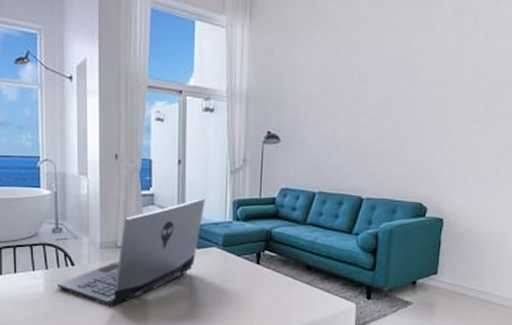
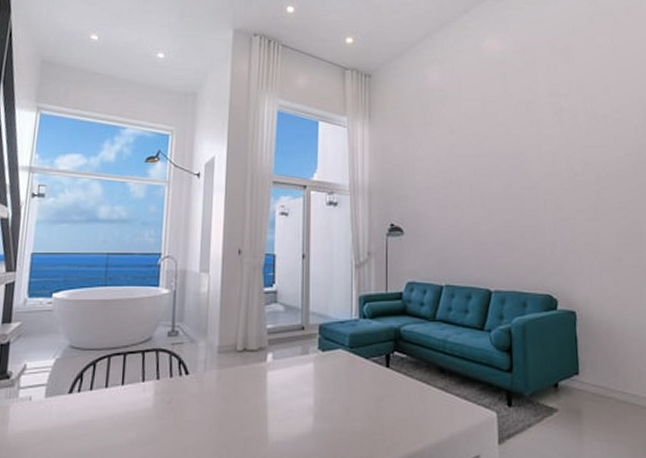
laptop computer: present [57,198,205,307] -> none [168,294,330,424]

